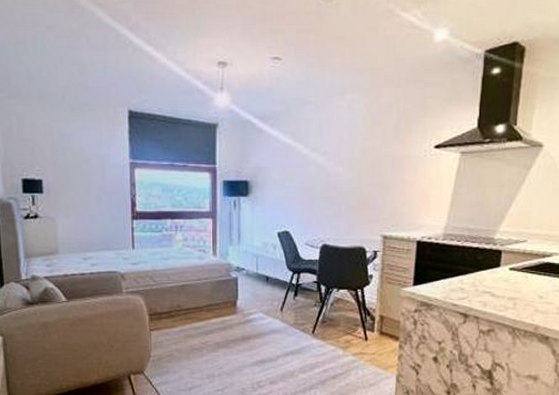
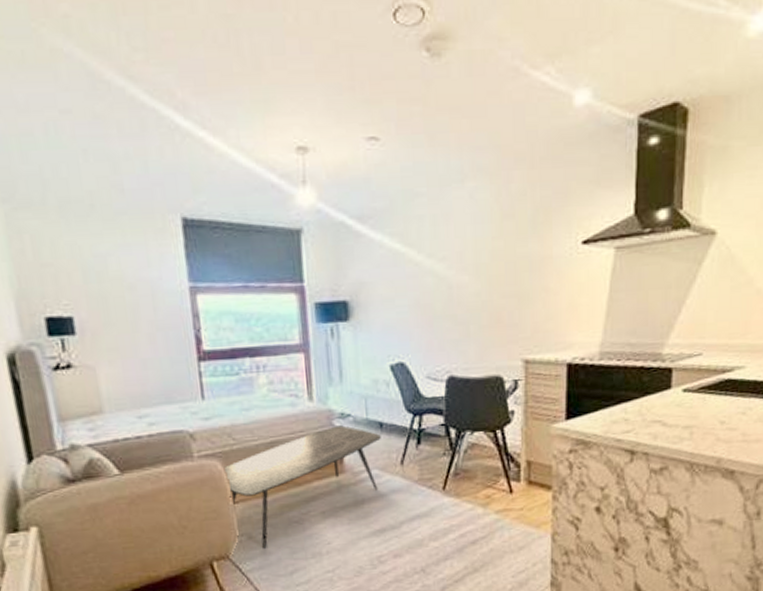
coffee table: none [145,277,267,368] -> present [225,425,381,549]

